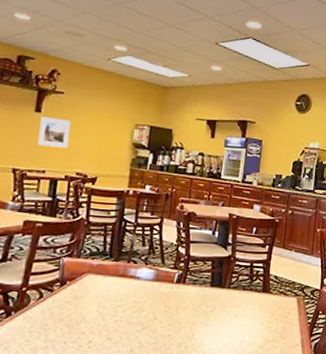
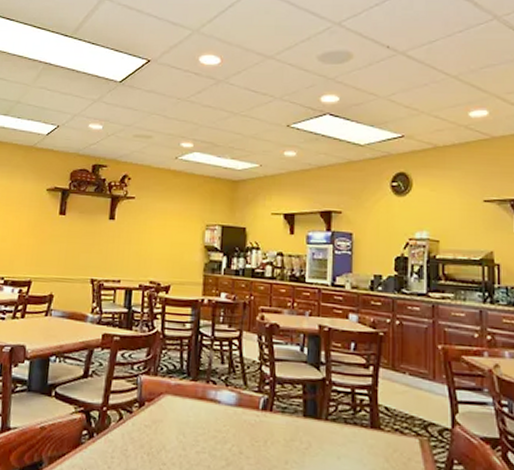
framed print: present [37,117,71,149] -> none [112,224,142,256]

